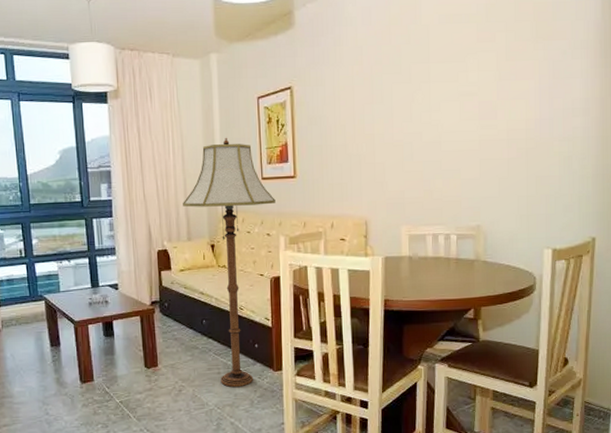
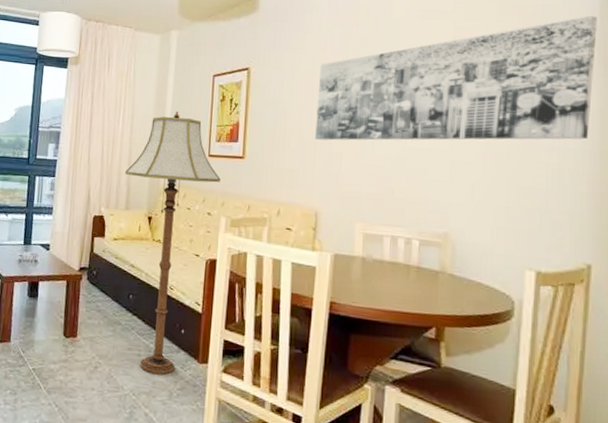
wall art: none [358,9,599,152] -> present [314,15,597,141]

